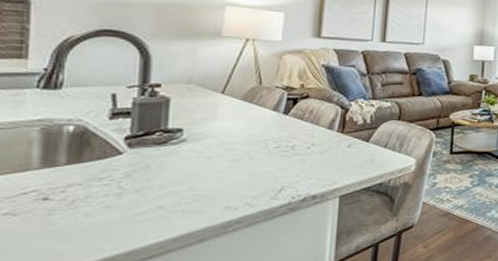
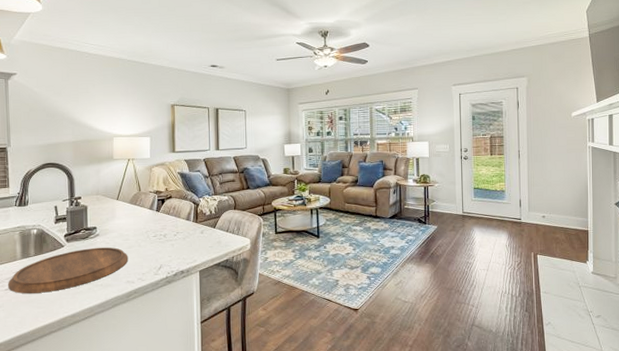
cutting board: none [8,157,232,220] -> present [7,247,129,294]

